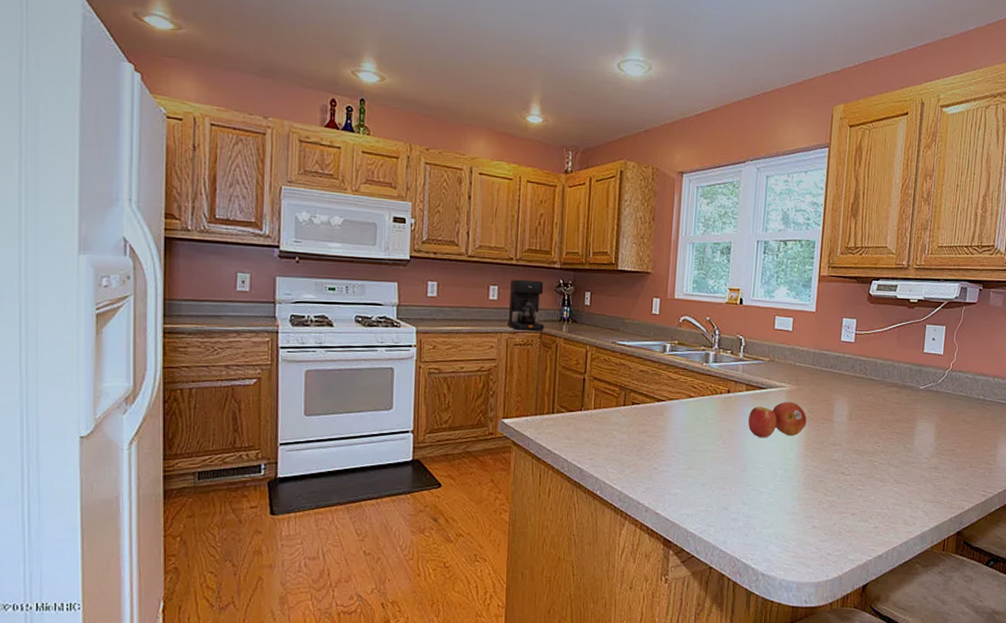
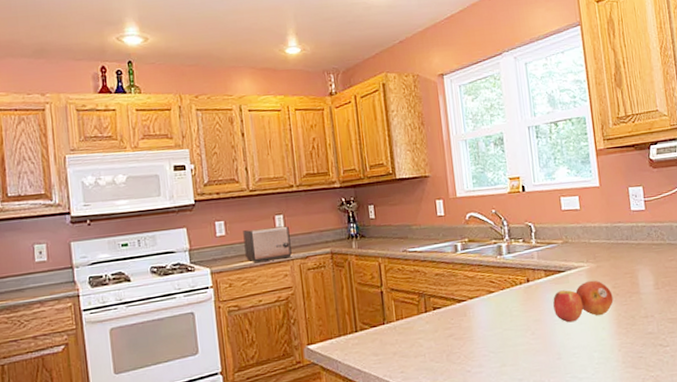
toaster: none [454,295,502,330] -> present [243,225,292,263]
coffee maker: present [507,279,545,331] -> none [294,202,335,255]

